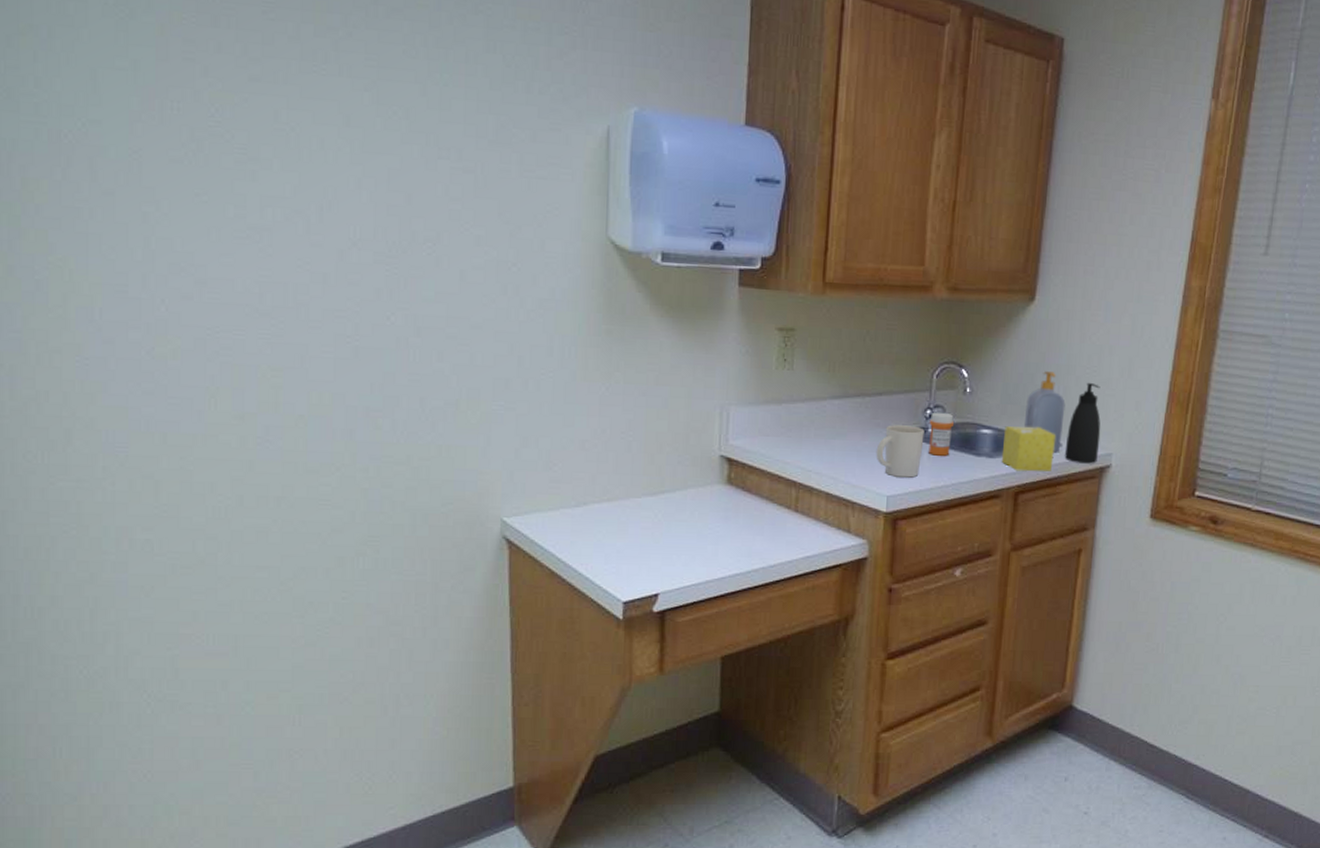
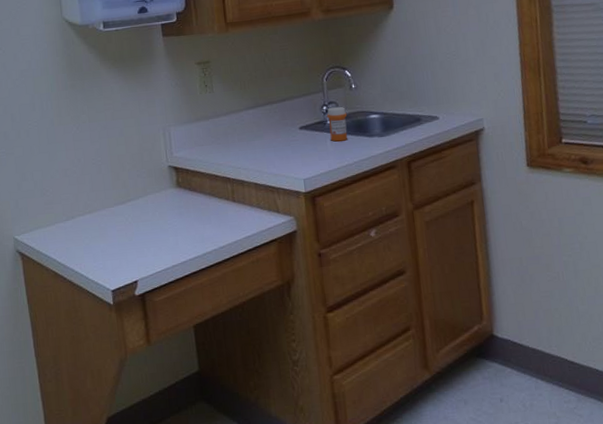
mug: present [876,425,925,478] -> none [288,120,326,163]
sponge: present [1001,426,1055,472] -> none [389,106,435,145]
soap bottle: present [1023,371,1066,453] -> none [402,61,439,125]
soap dispenser: present [1064,382,1101,464] -> none [441,64,472,131]

